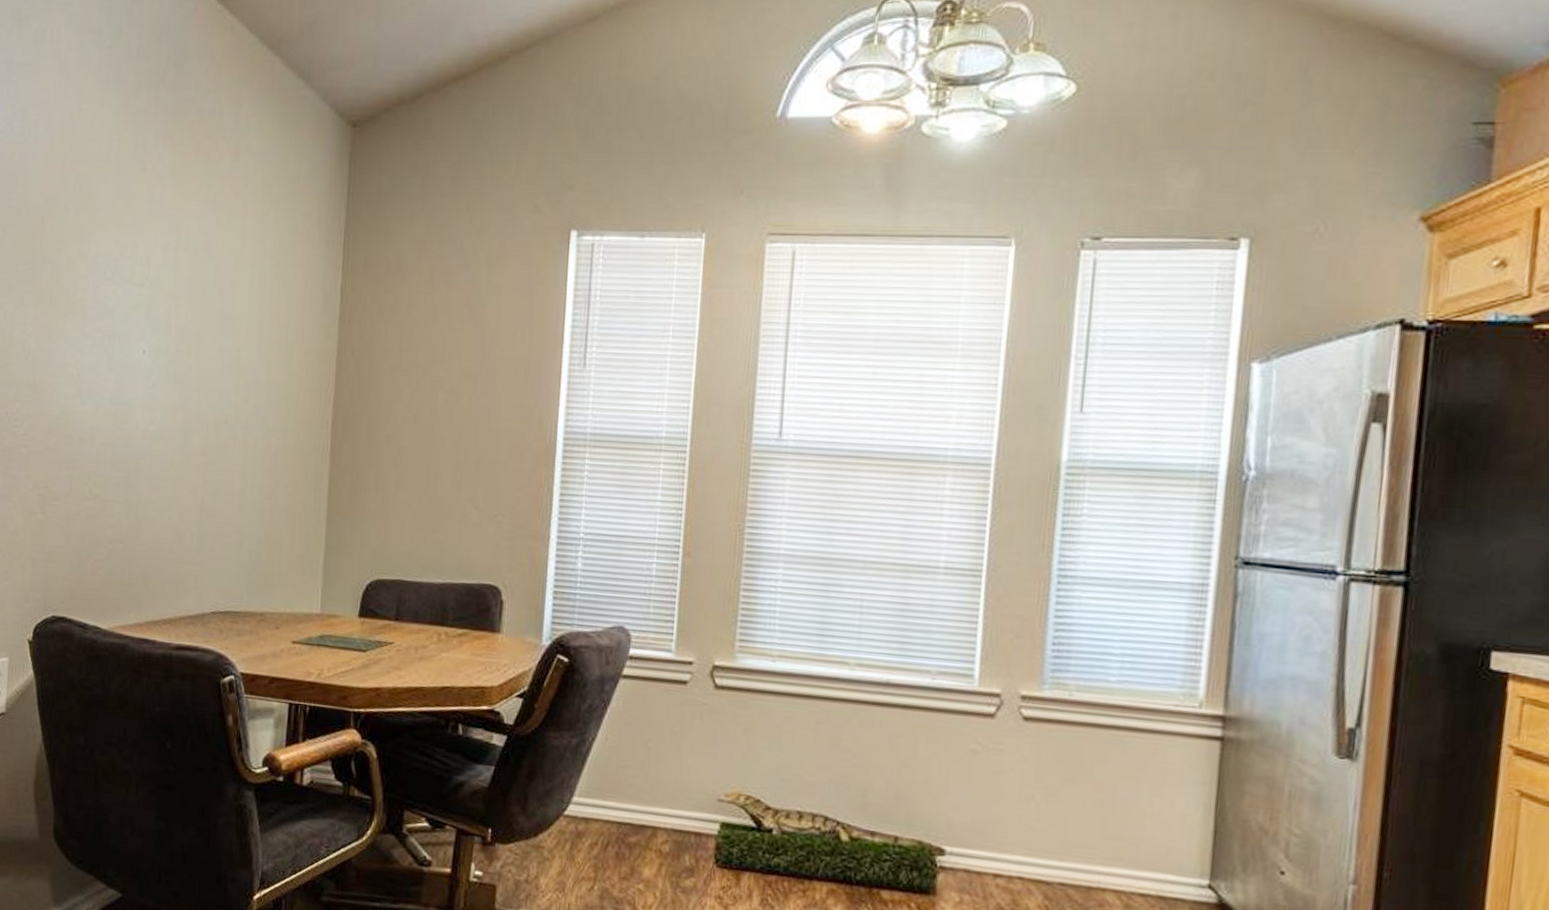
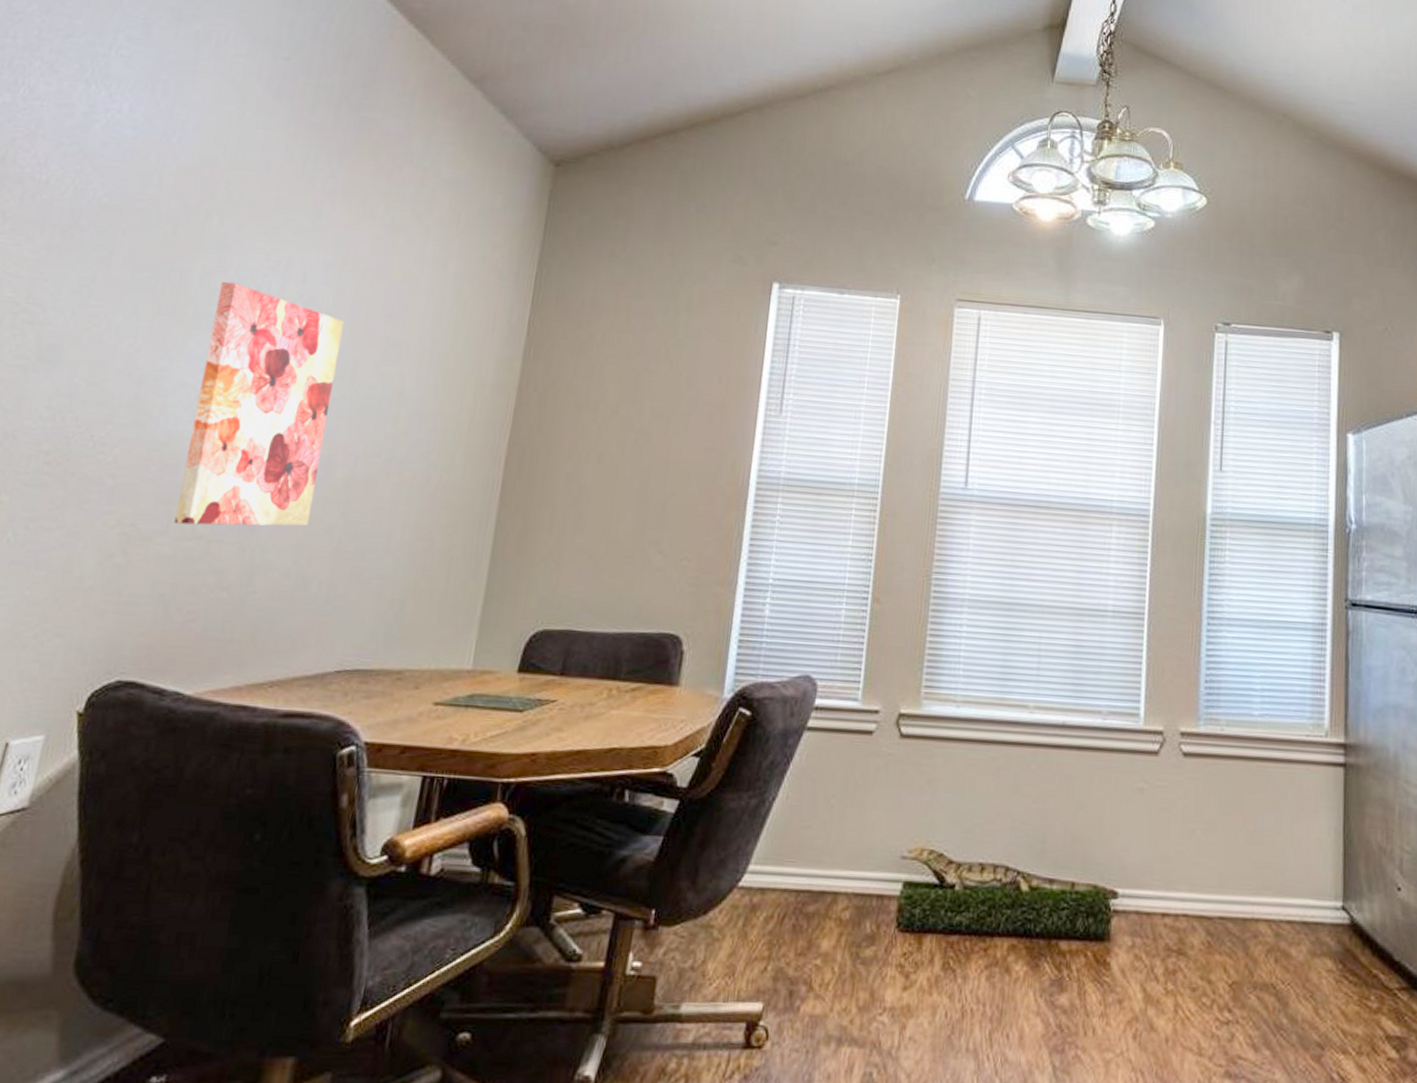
wall art: none [76,268,185,487] -> present [174,281,345,526]

